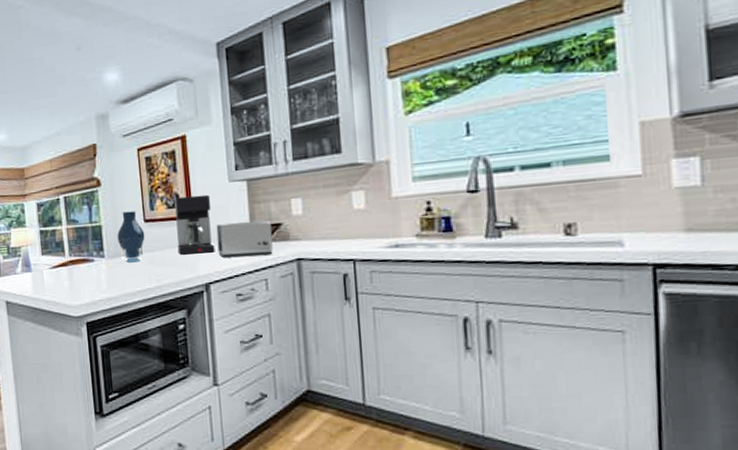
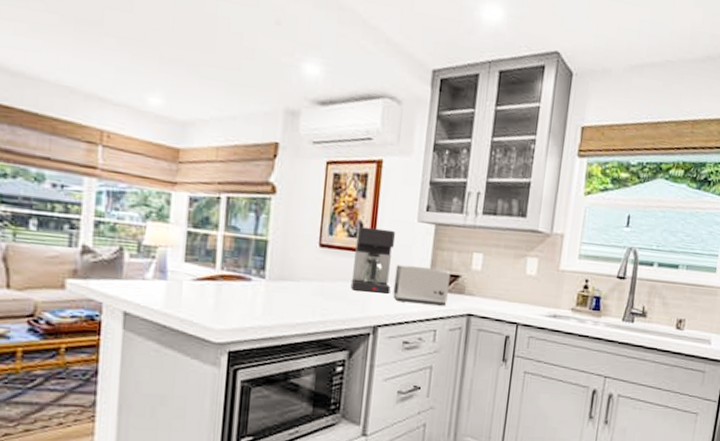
vase: present [117,211,145,263] -> none [284,230,318,290]

